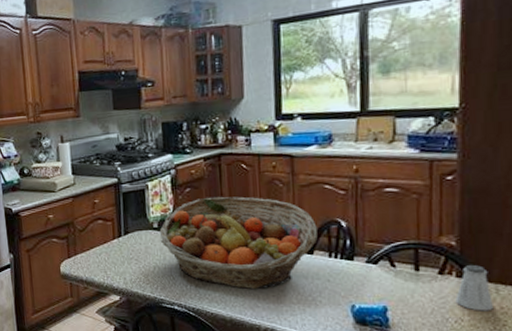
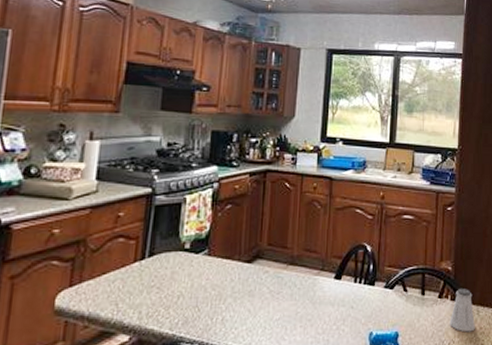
fruit basket: present [159,196,318,290] -> none [190,215,347,321]

